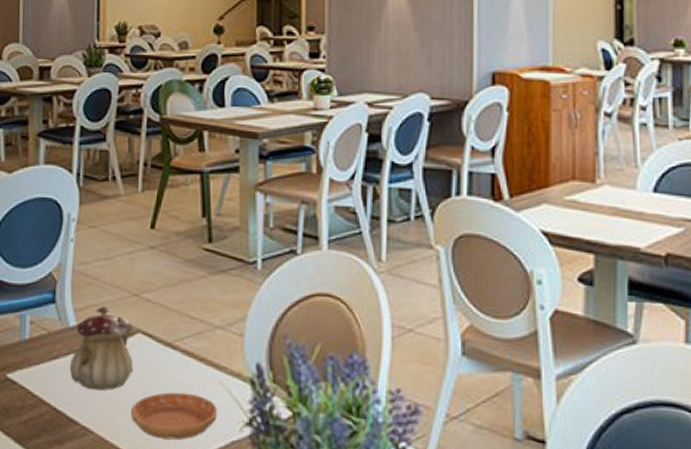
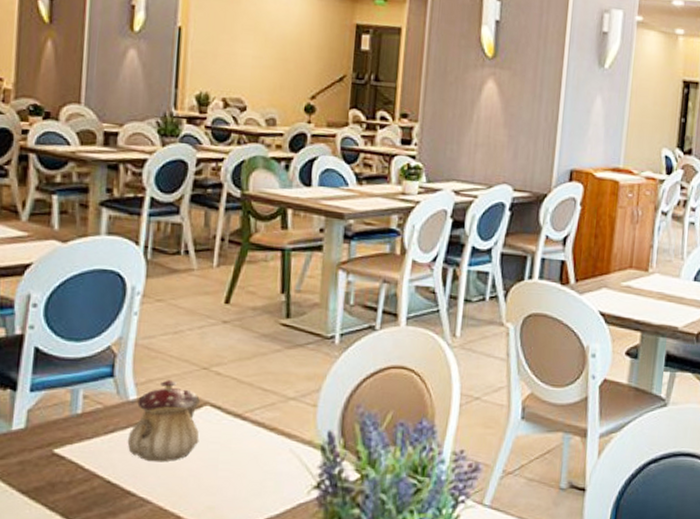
saucer: present [130,392,218,440] -> none [193,460,287,506]

